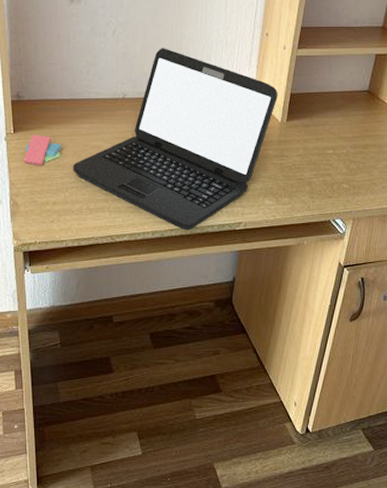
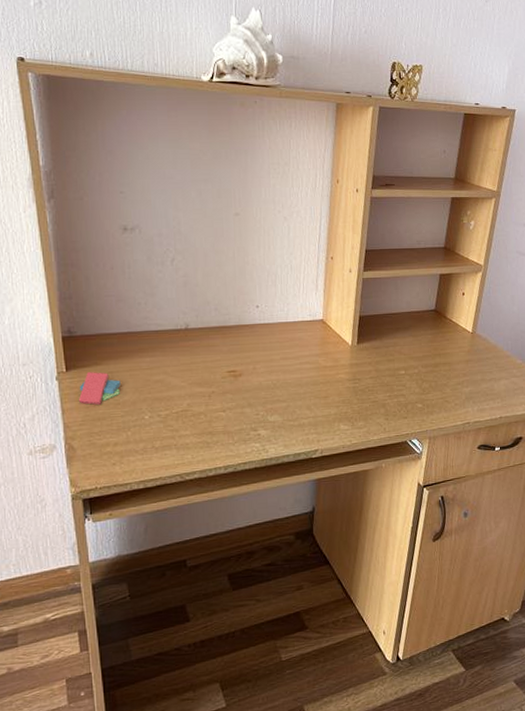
laptop: present [73,48,278,230] -> none [135,275,347,463]

